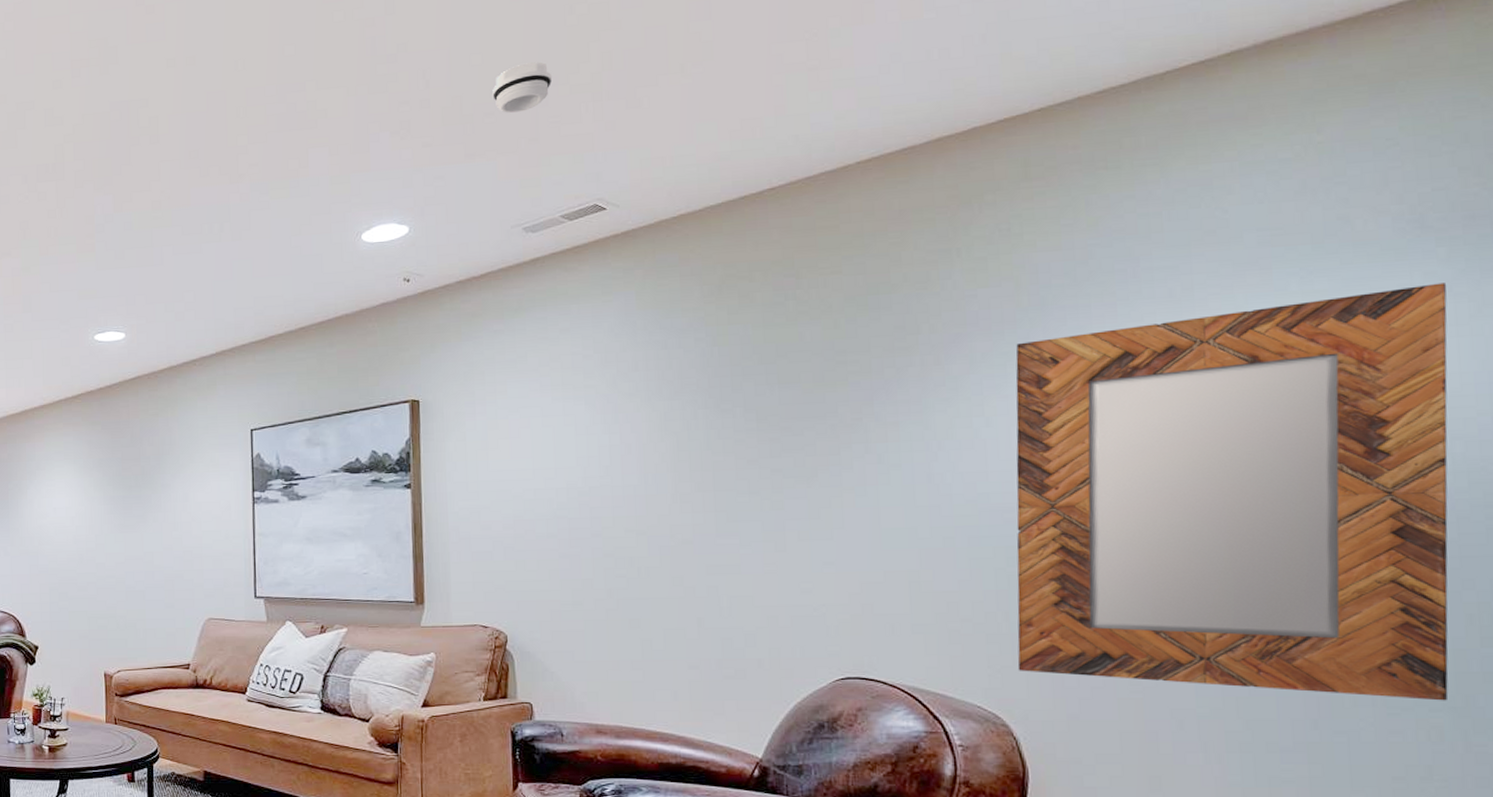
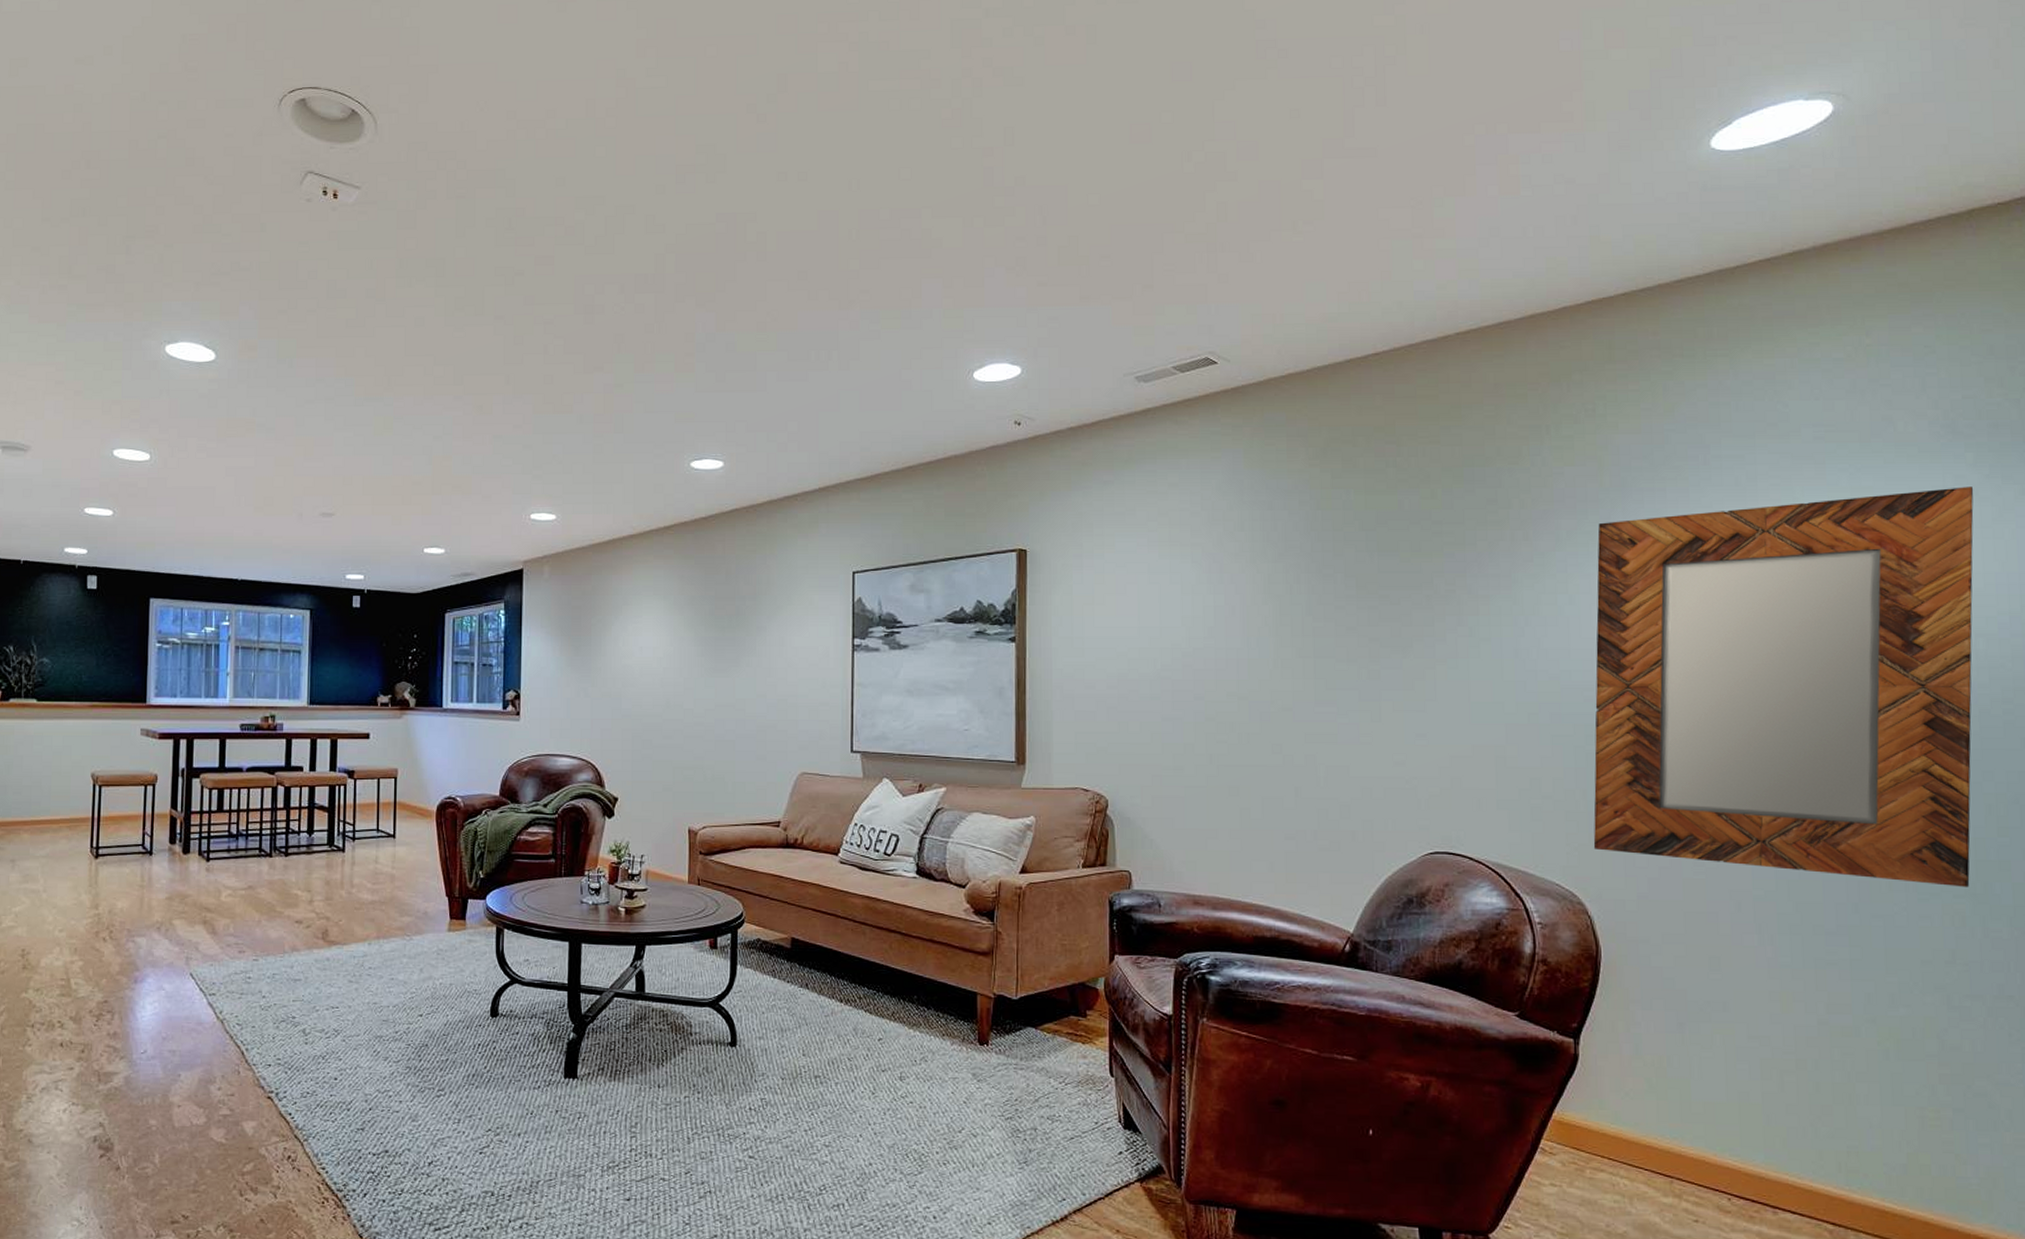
smoke detector: present [492,62,553,113] -> none [1109,207,1169,257]

